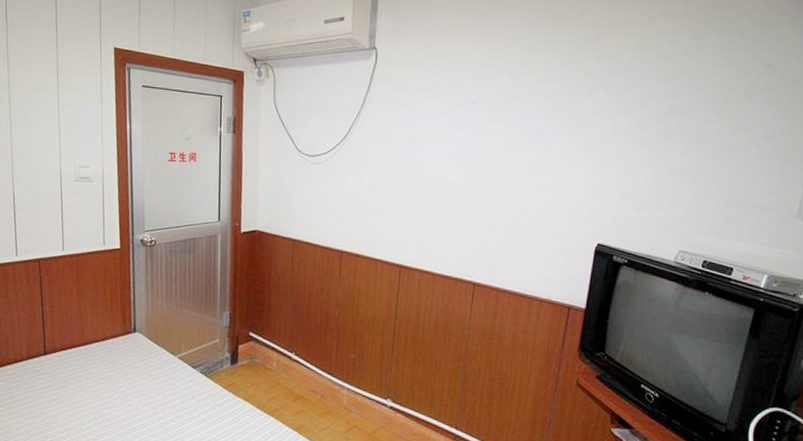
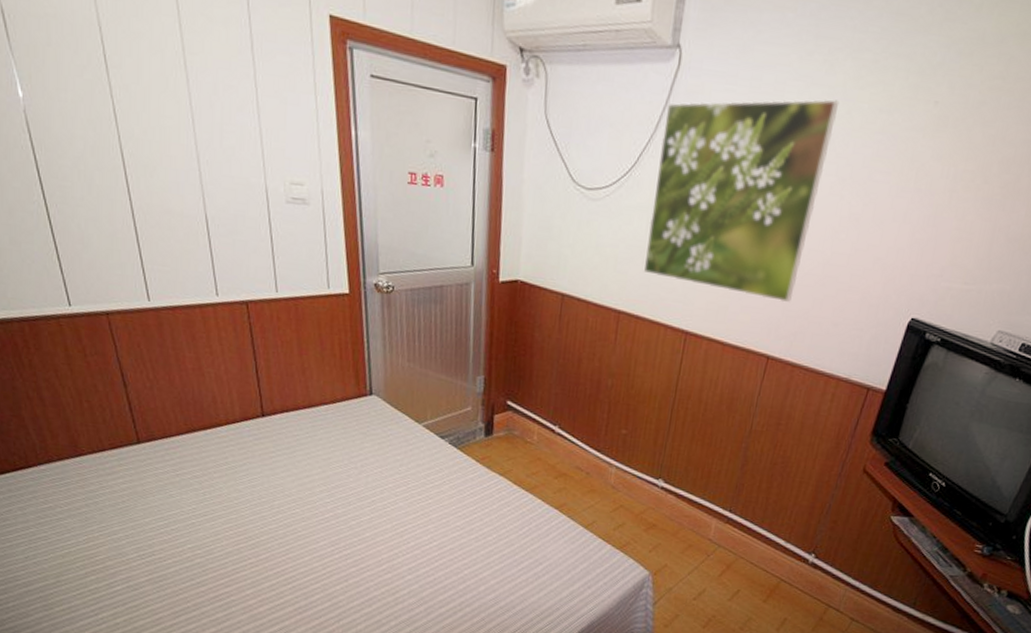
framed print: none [359,76,507,237] -> present [643,98,840,303]

